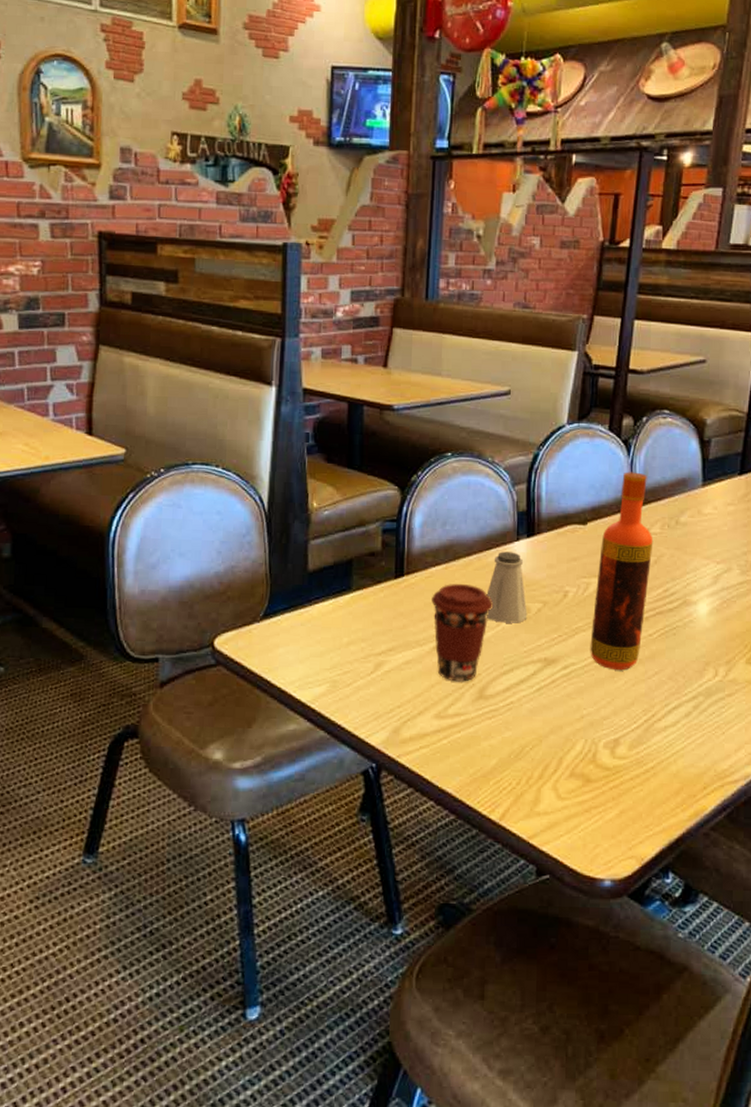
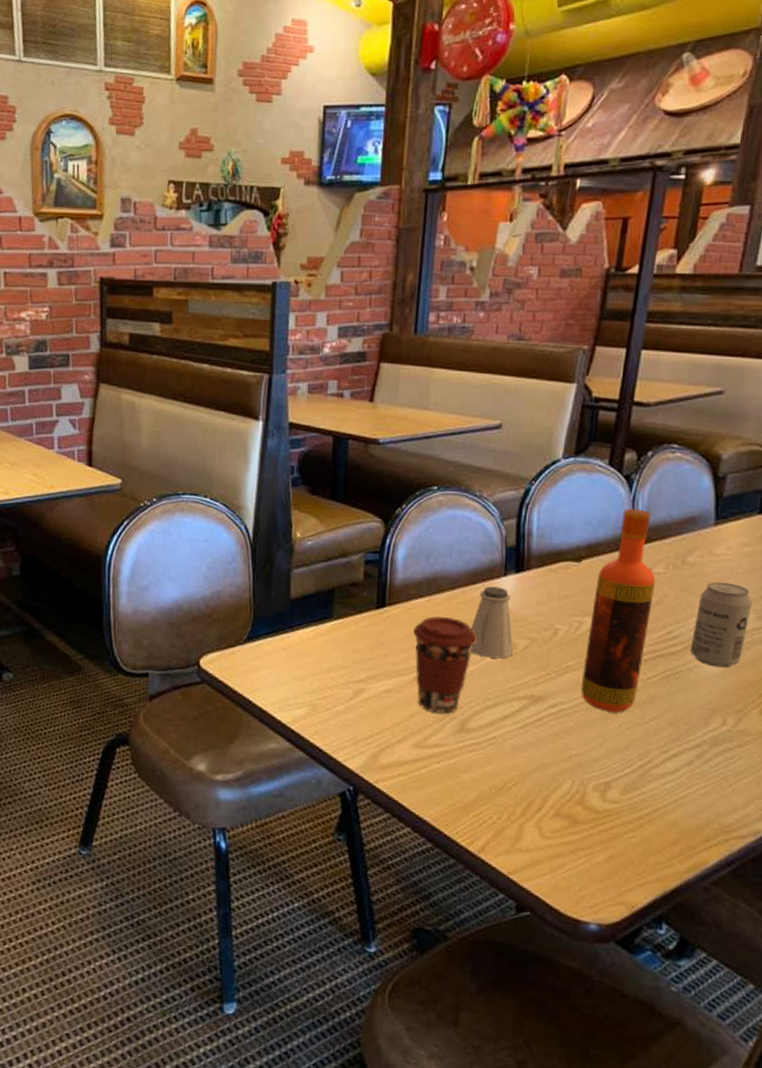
beverage can: none [685,540,737,622] -> present [690,582,753,668]

